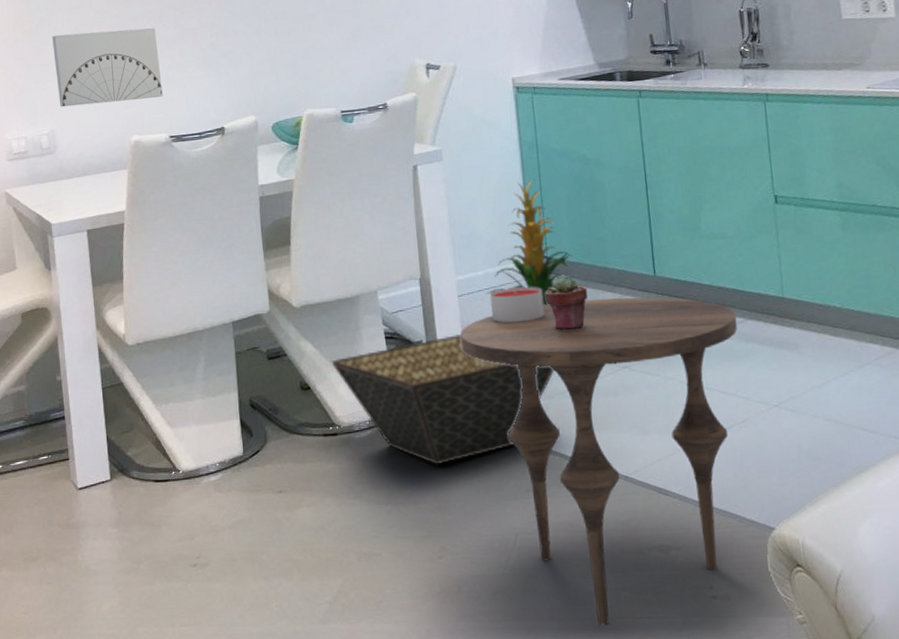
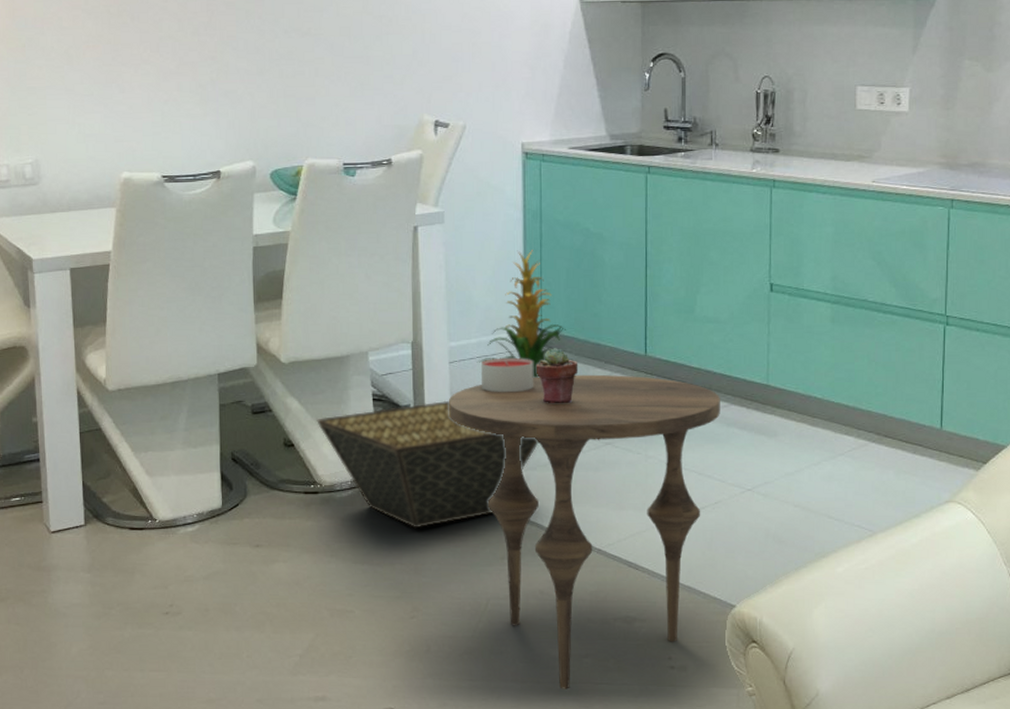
wall art: present [52,28,163,108] -> none [40,56,157,136]

